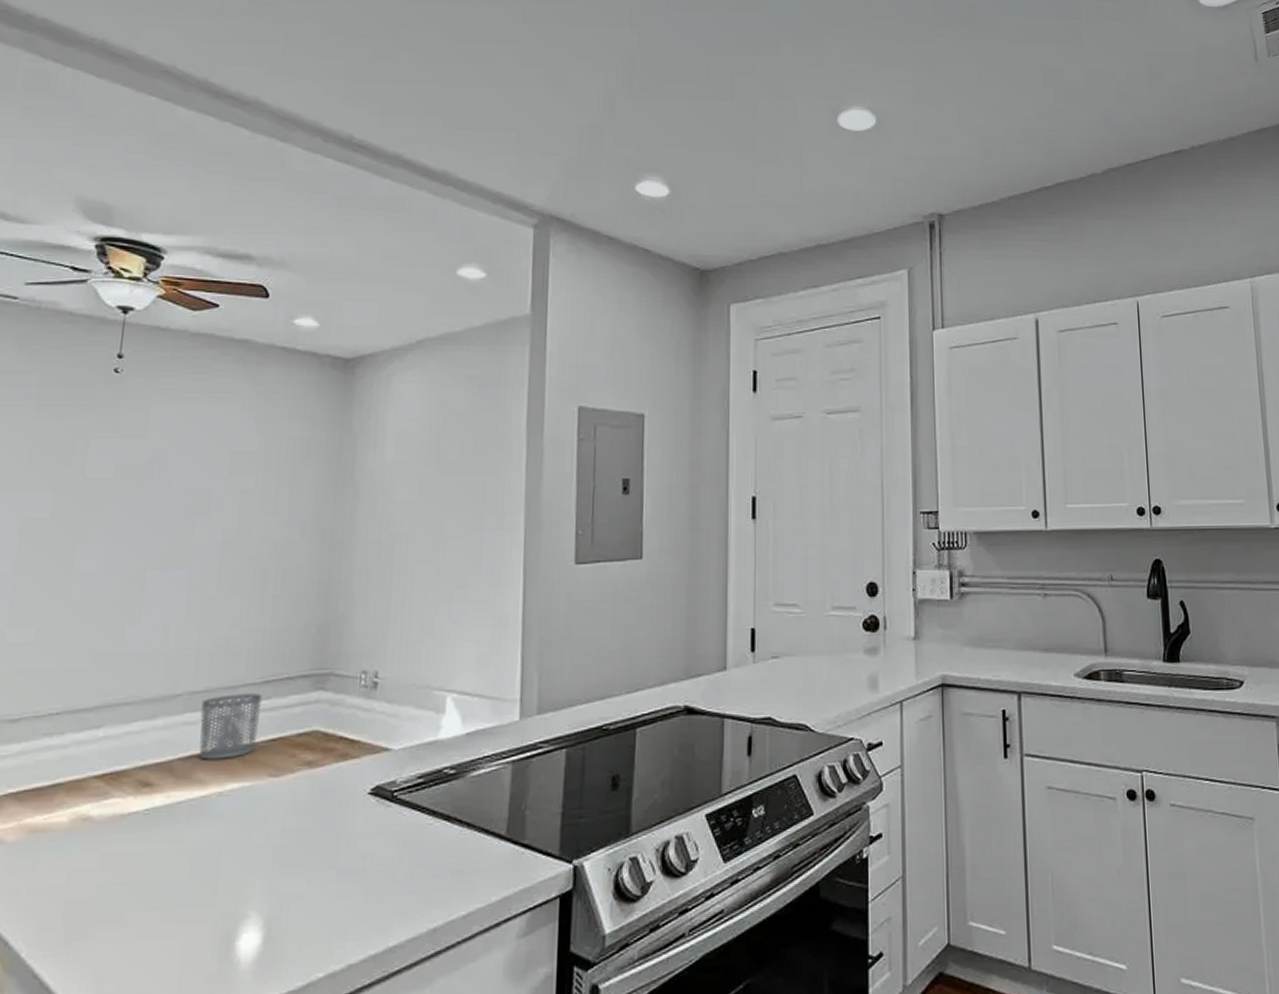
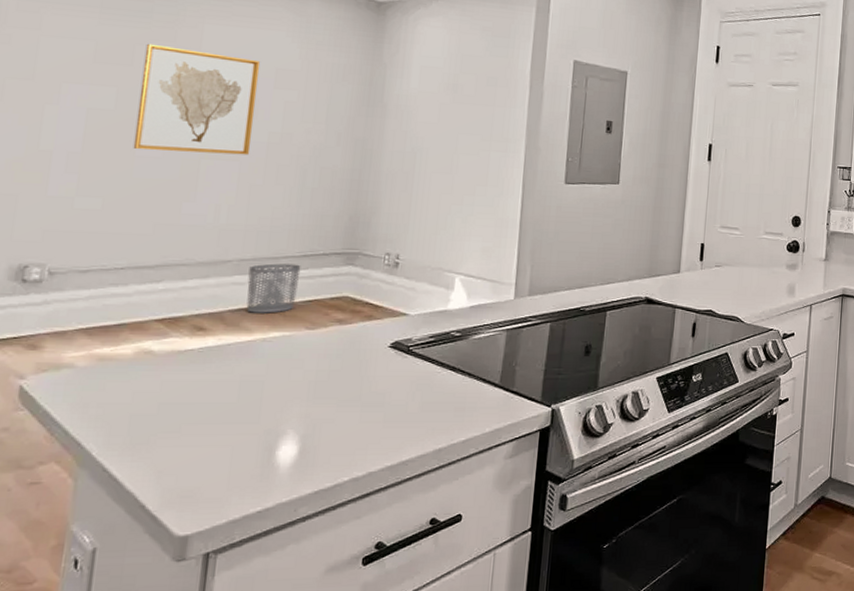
wall art: none [71,435,213,565] -> present [133,43,261,155]

